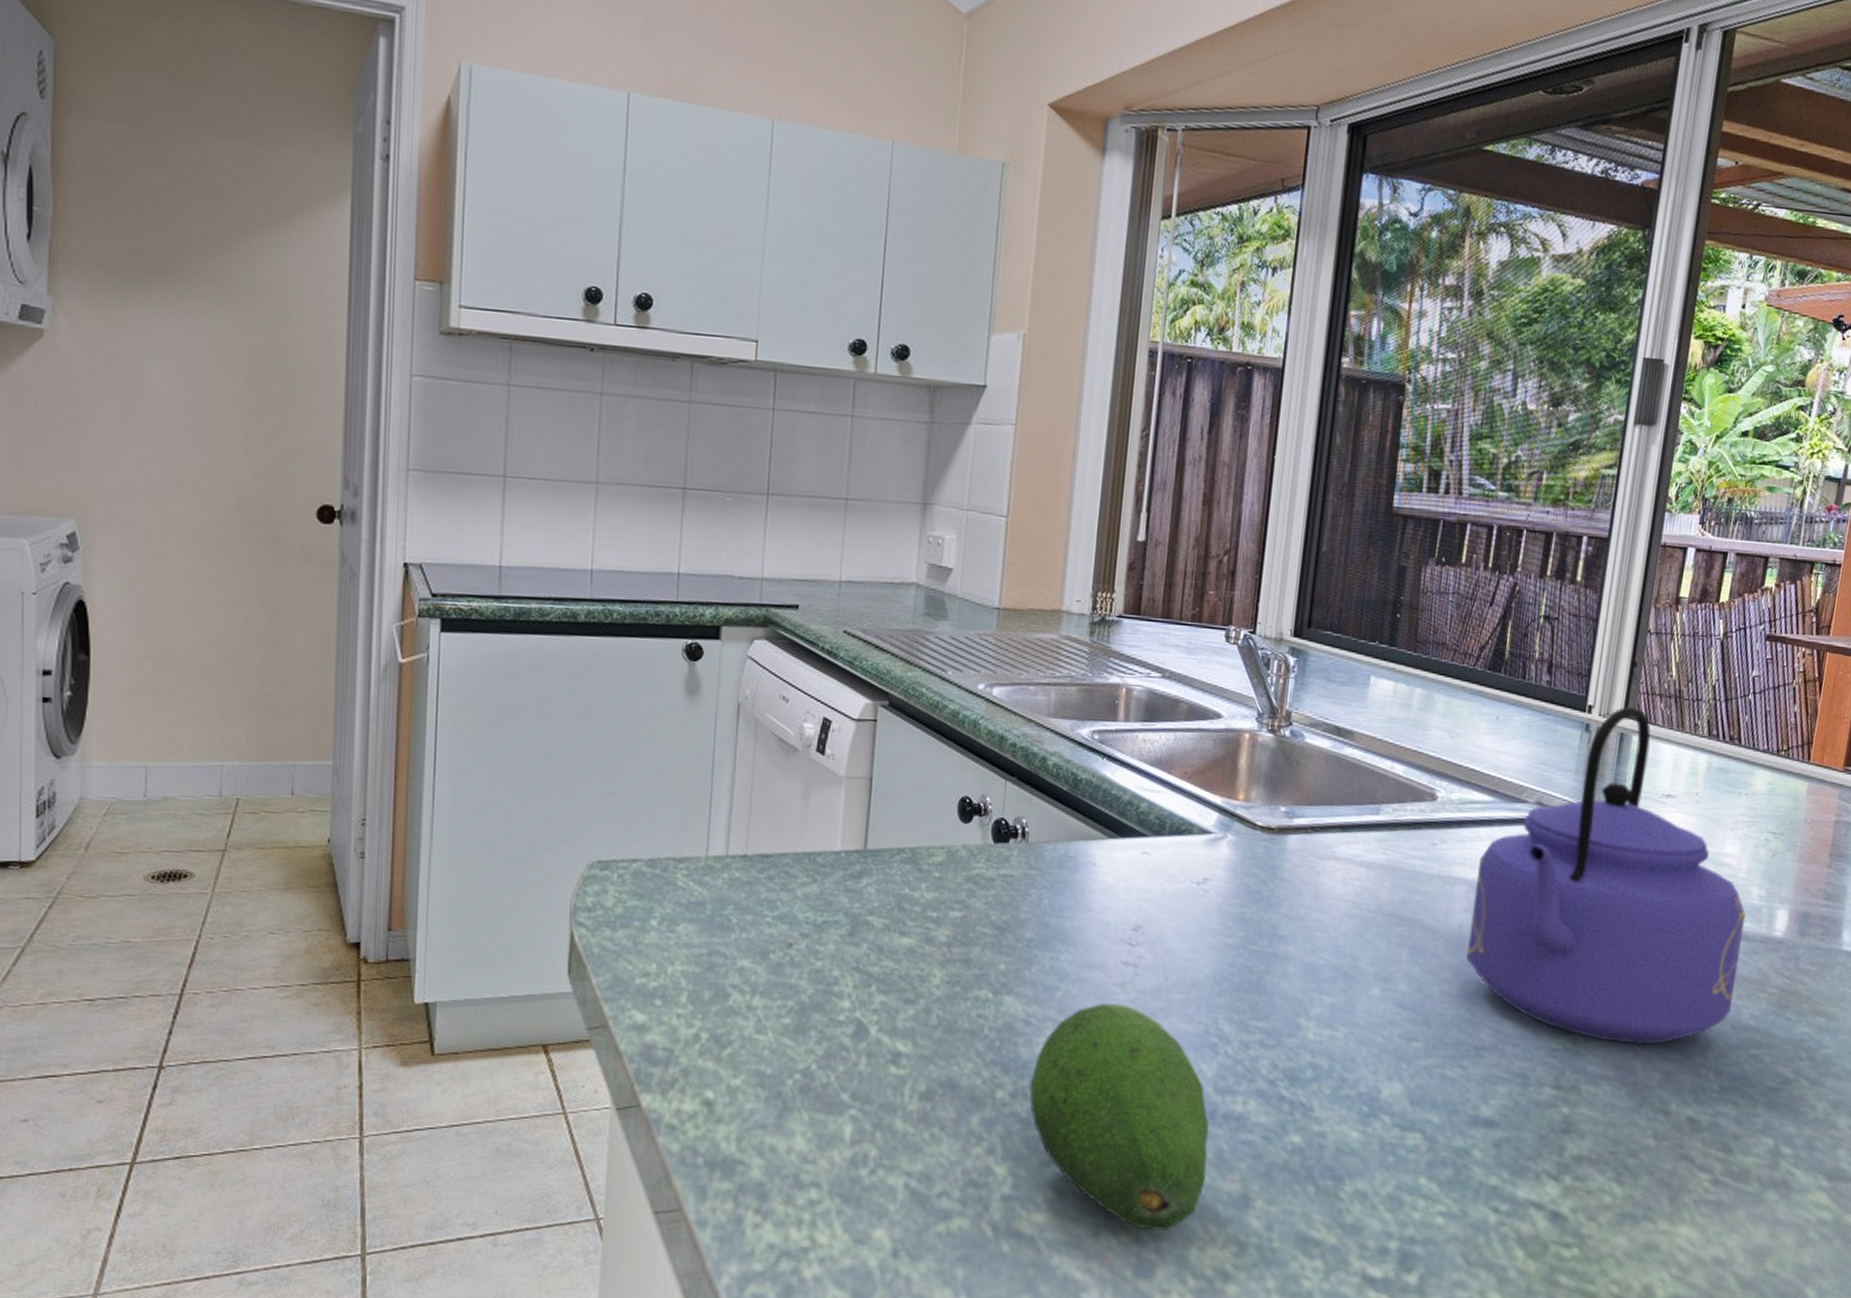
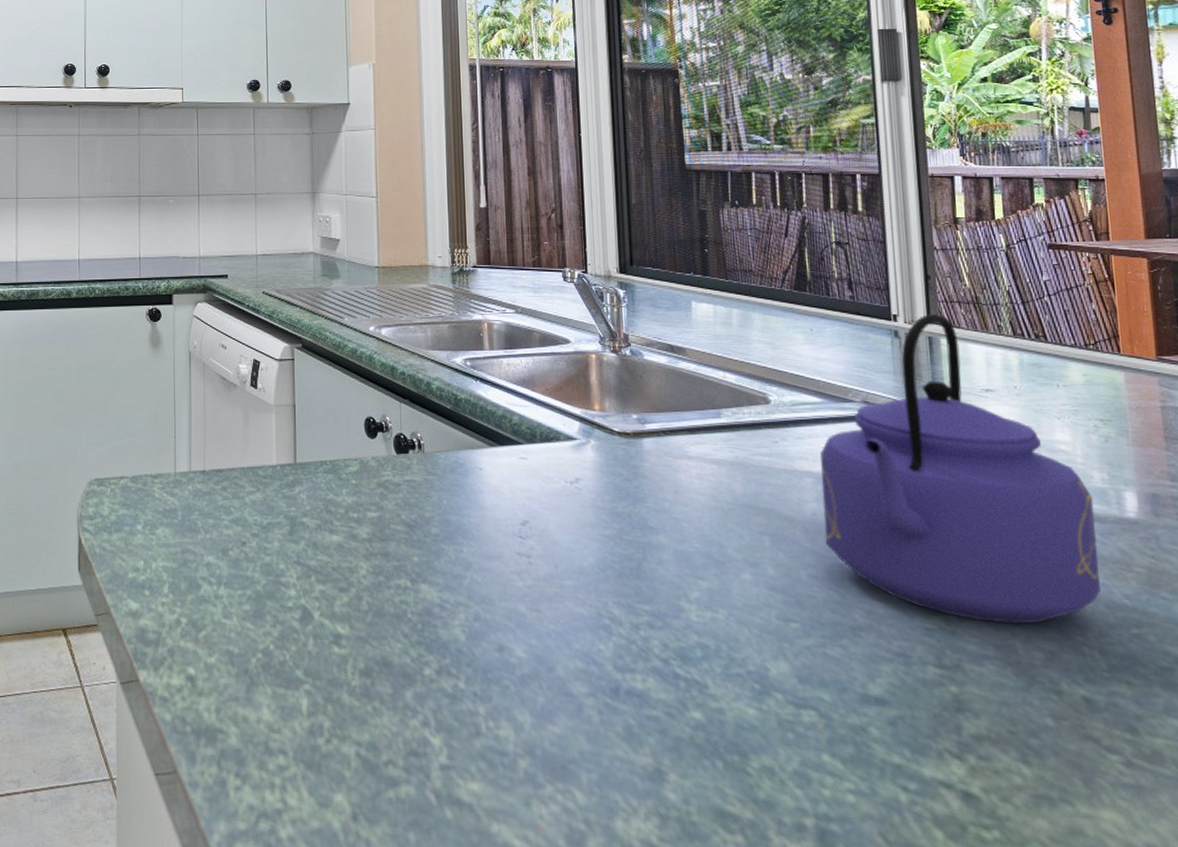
fruit: present [1029,1003,1209,1232] -> none [451,589,620,803]

